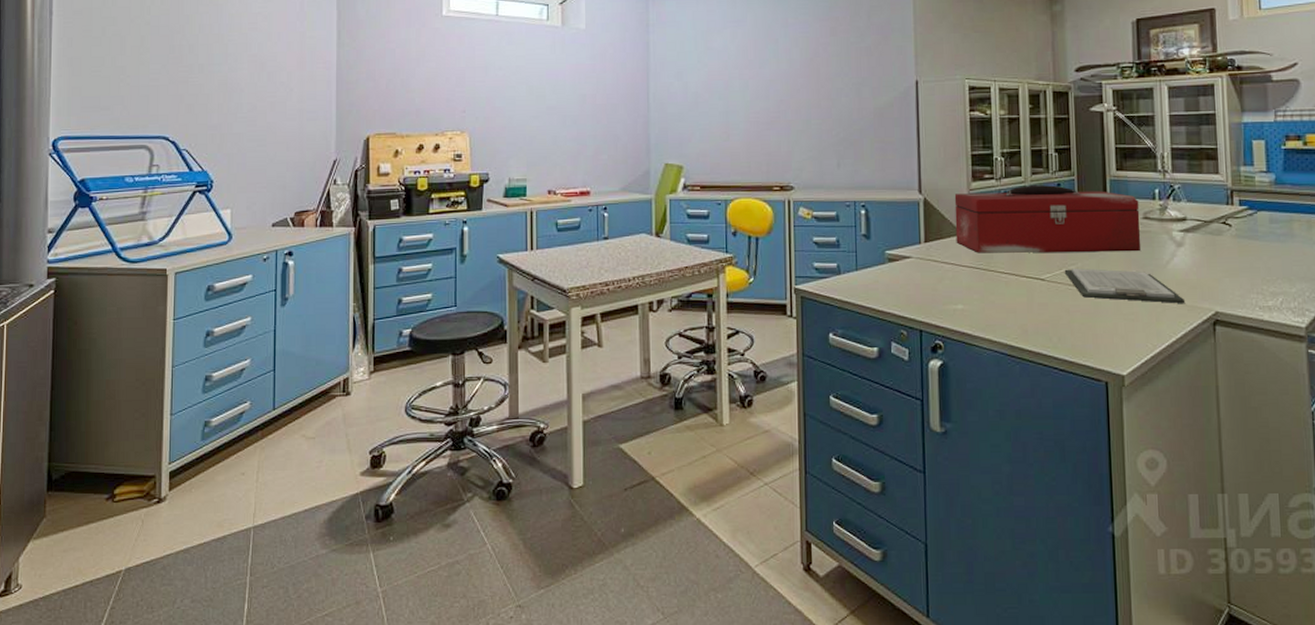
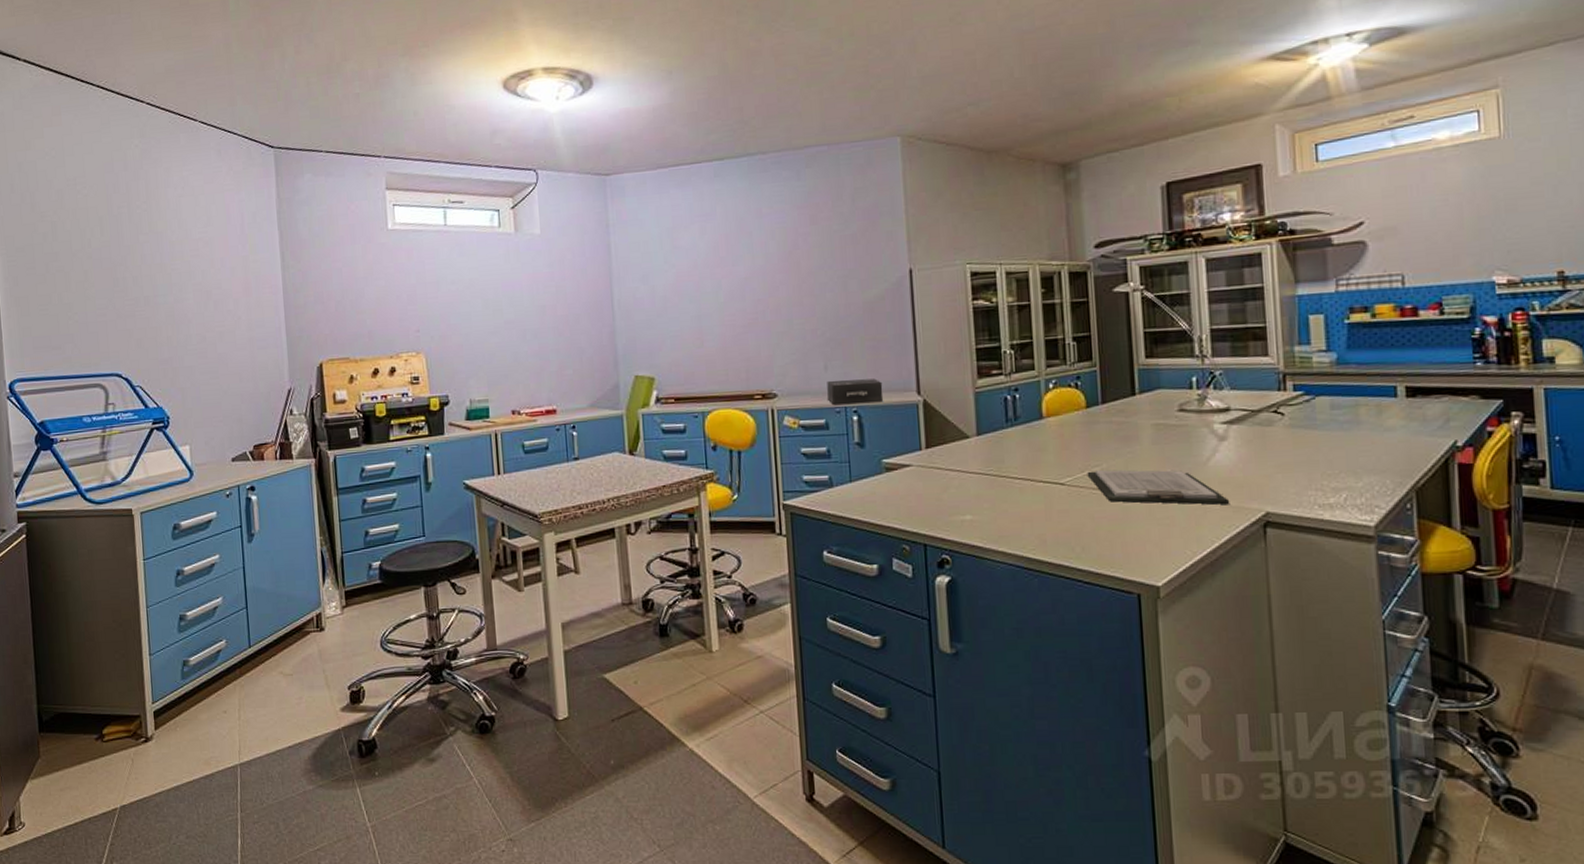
box: none [839,176,889,200] -> present [827,378,883,405]
toolbox: present [954,184,1141,253] -> none [958,378,1177,458]

